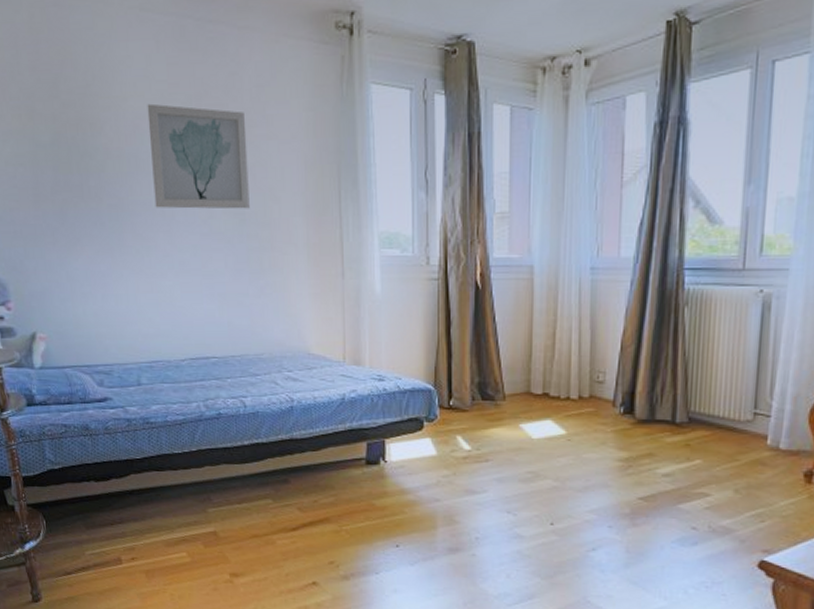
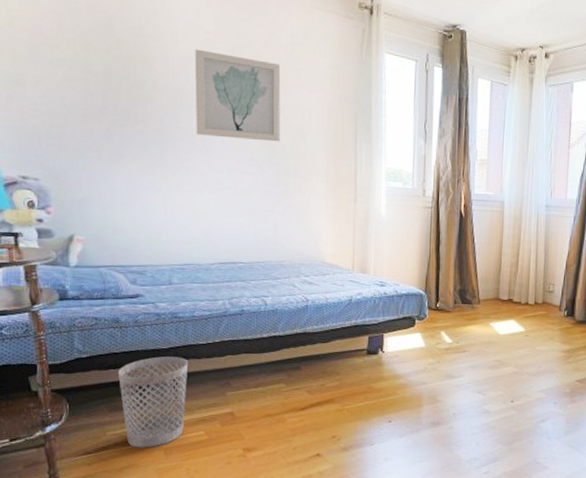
wastebasket: none [92,468,165,570] -> present [118,356,189,448]

